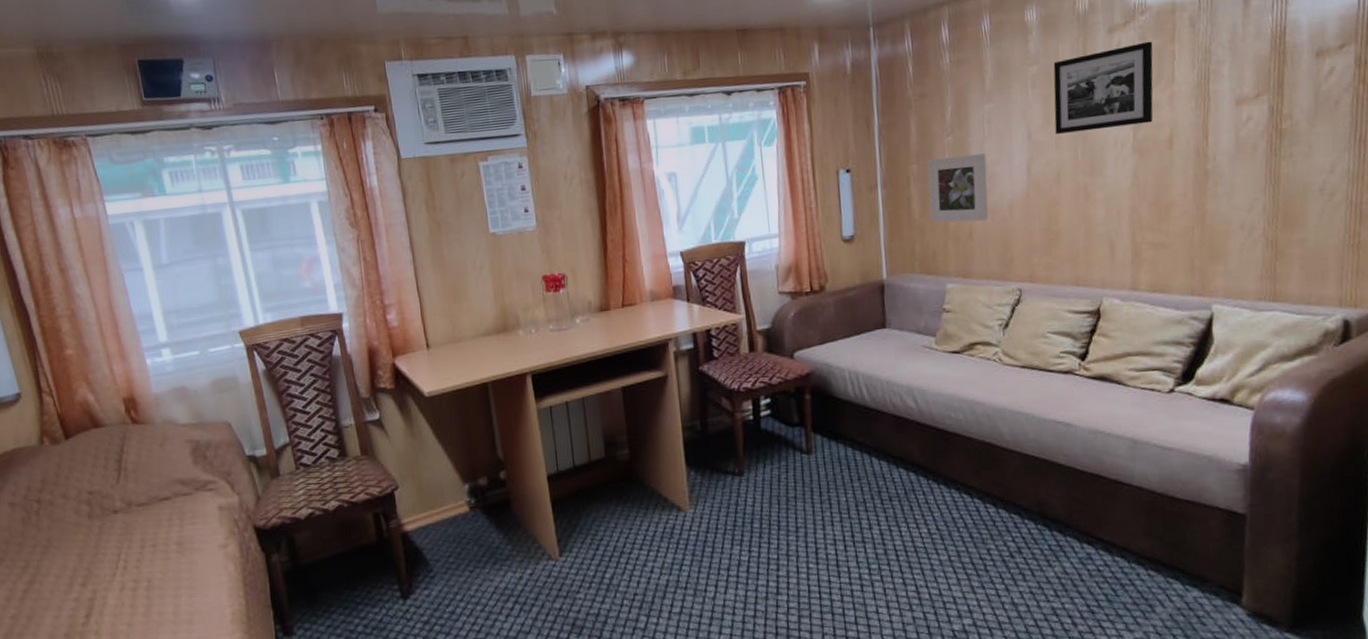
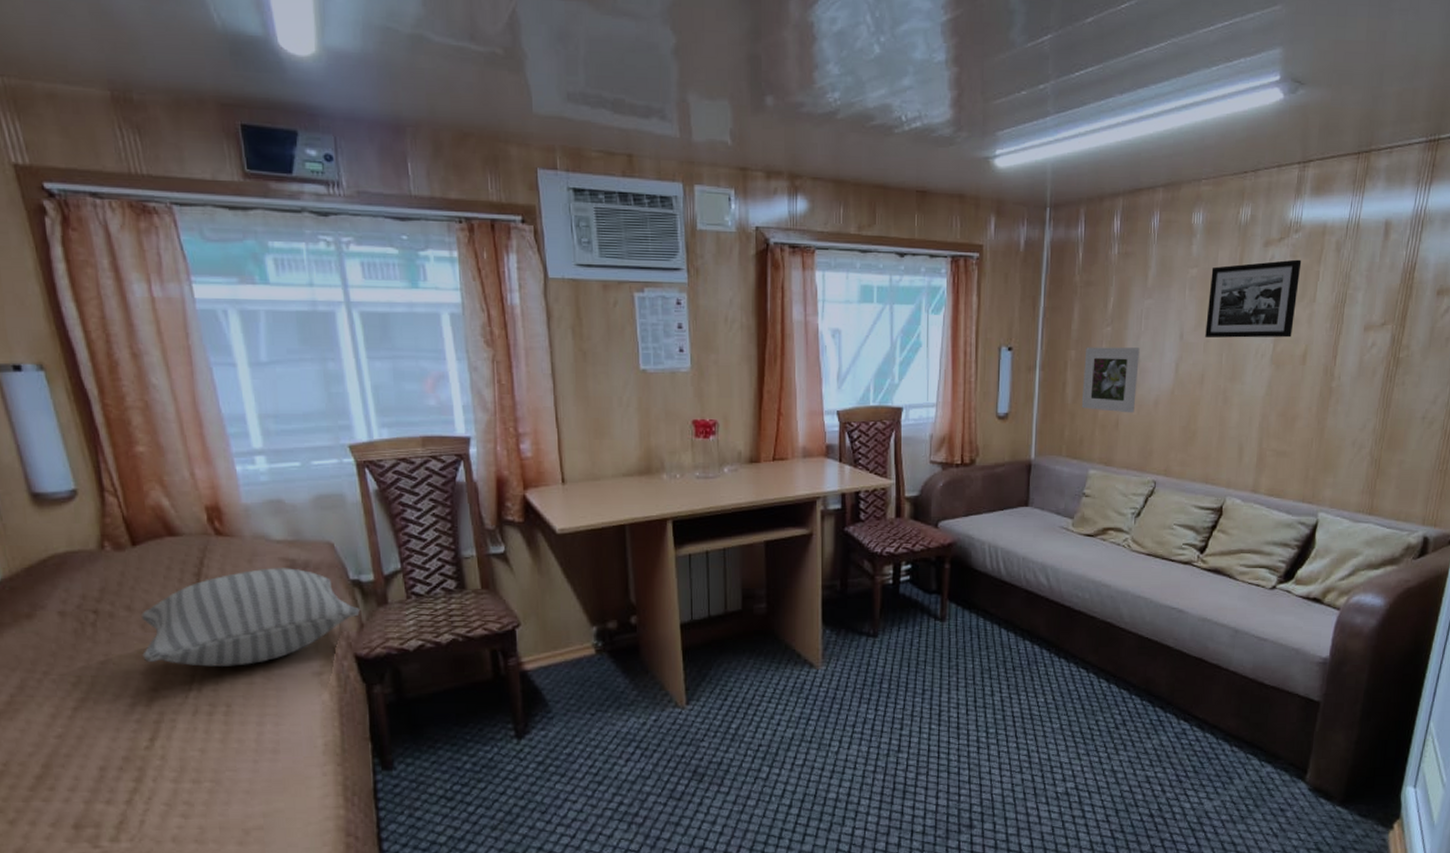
pillow: none [75,448,256,546] -> present [141,568,360,667]

